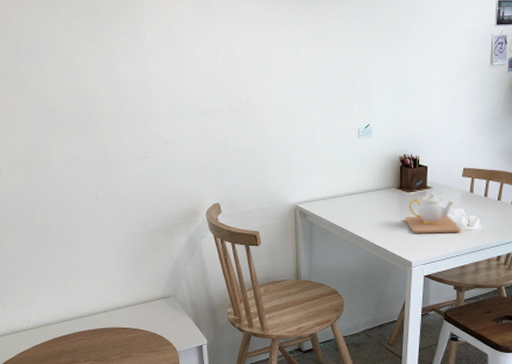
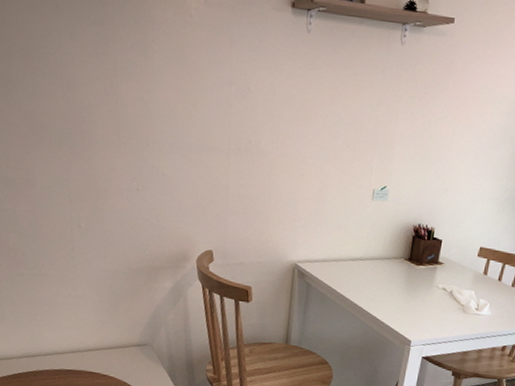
teapot: present [405,192,460,234] -> none [410,268,468,316]

